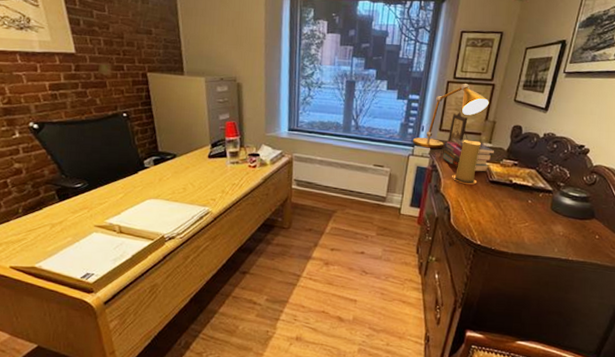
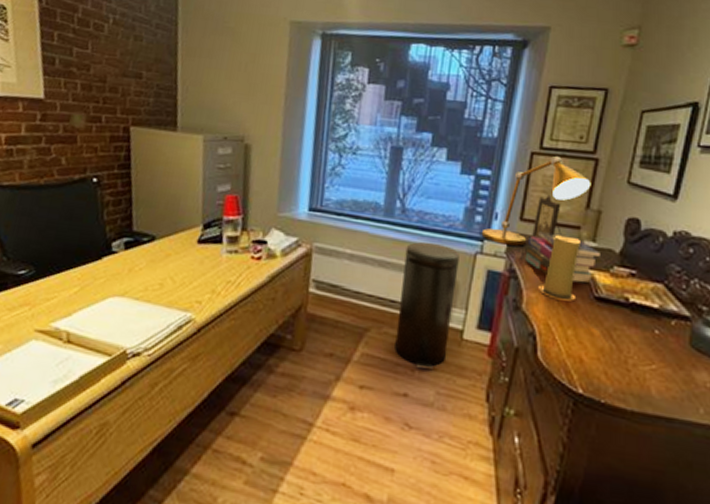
pedal bin: none [354,149,397,236] -> present [395,242,460,370]

